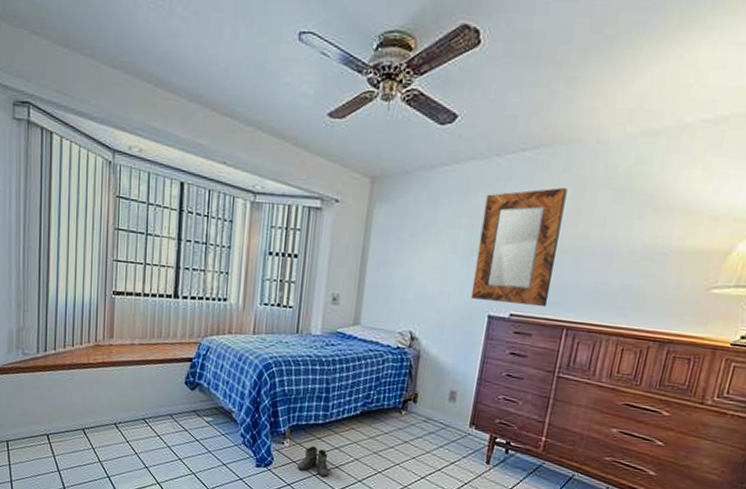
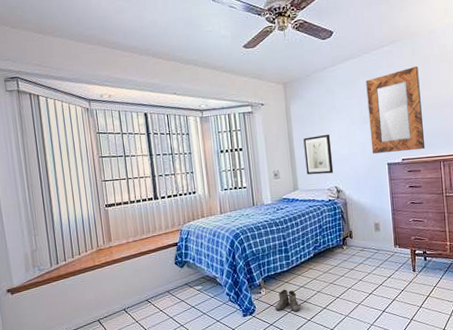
wall art: none [375,257,419,313] -> present [303,134,334,175]

